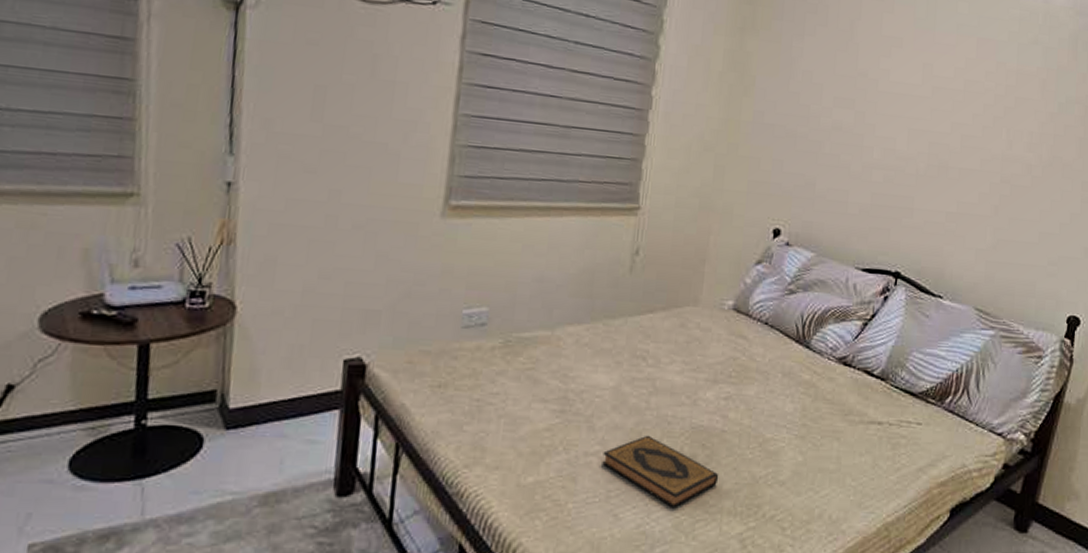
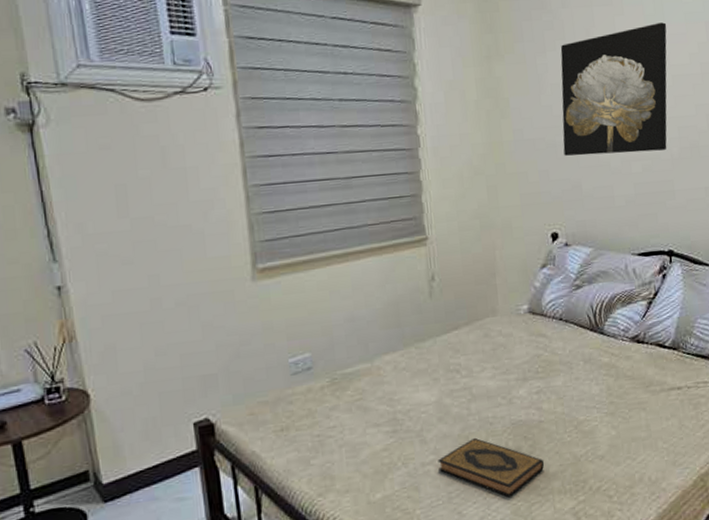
wall art: none [803,28,937,164] -> present [560,22,667,156]

